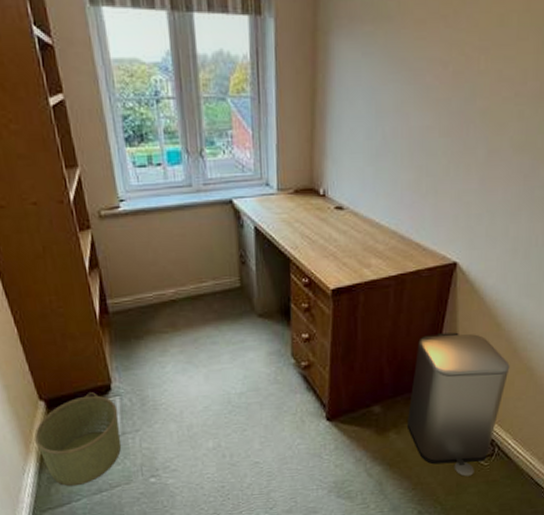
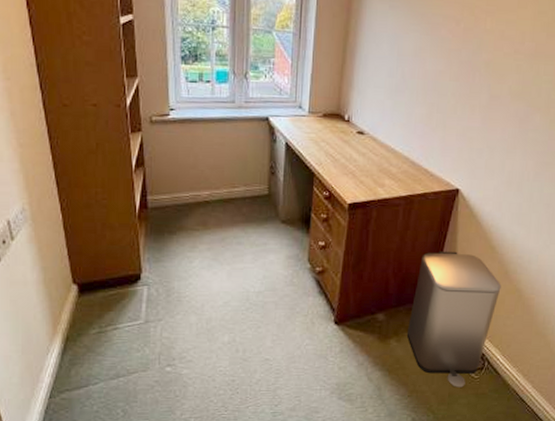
basket: present [34,392,121,487] -> none [63,280,144,370]

